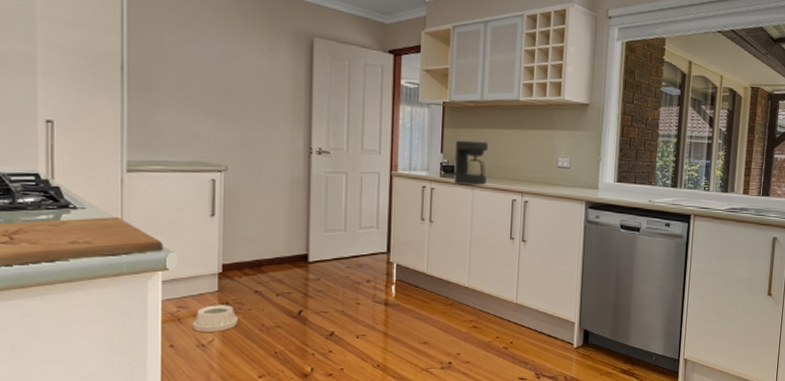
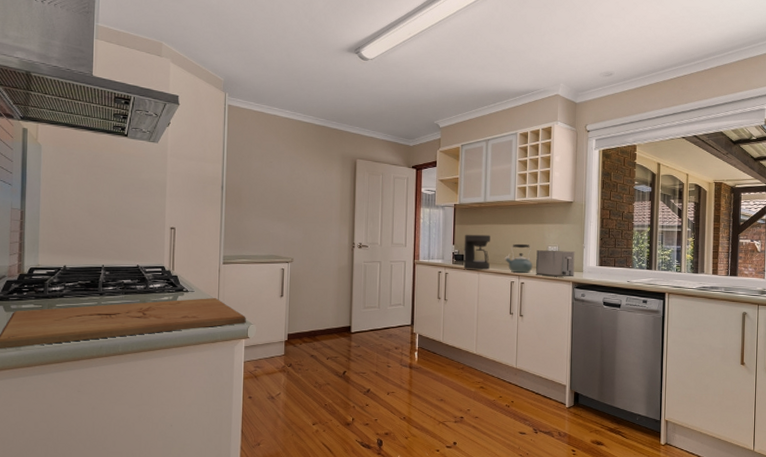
pet bowl: present [192,305,238,333] -> none [265,366,298,388]
kettle: none [504,153,539,189] -> present [504,243,533,273]
toaster: none [542,161,590,196] -> present [536,249,575,277]

